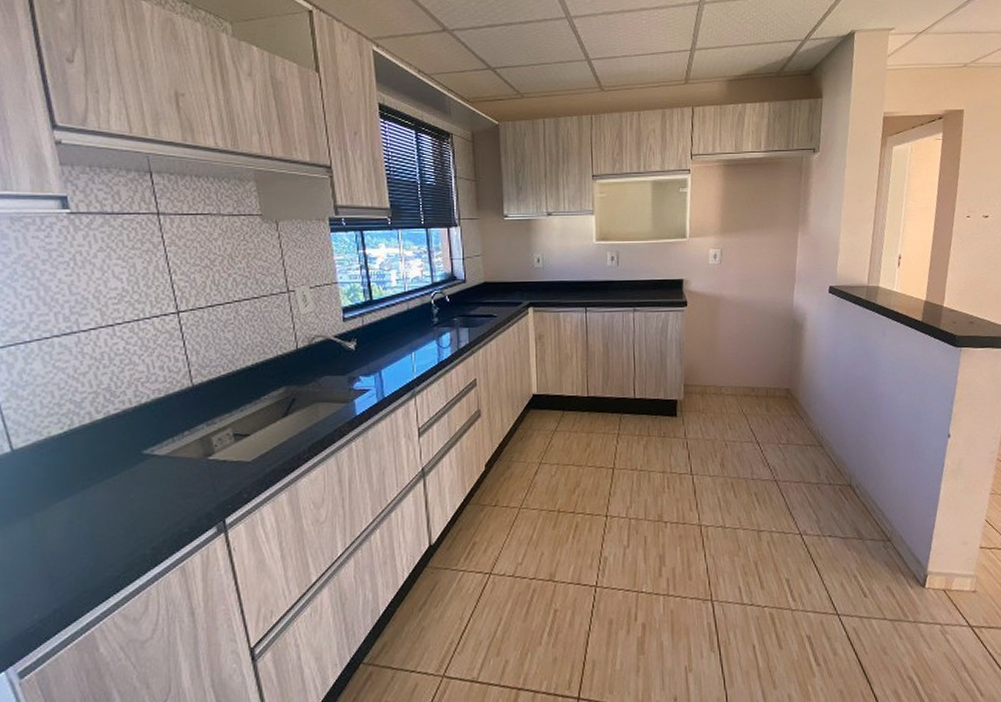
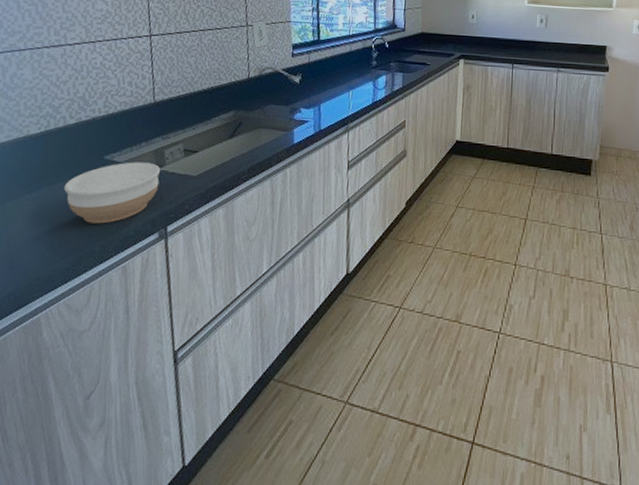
bowl: none [100,452,210,525] -> present [63,162,161,224]

